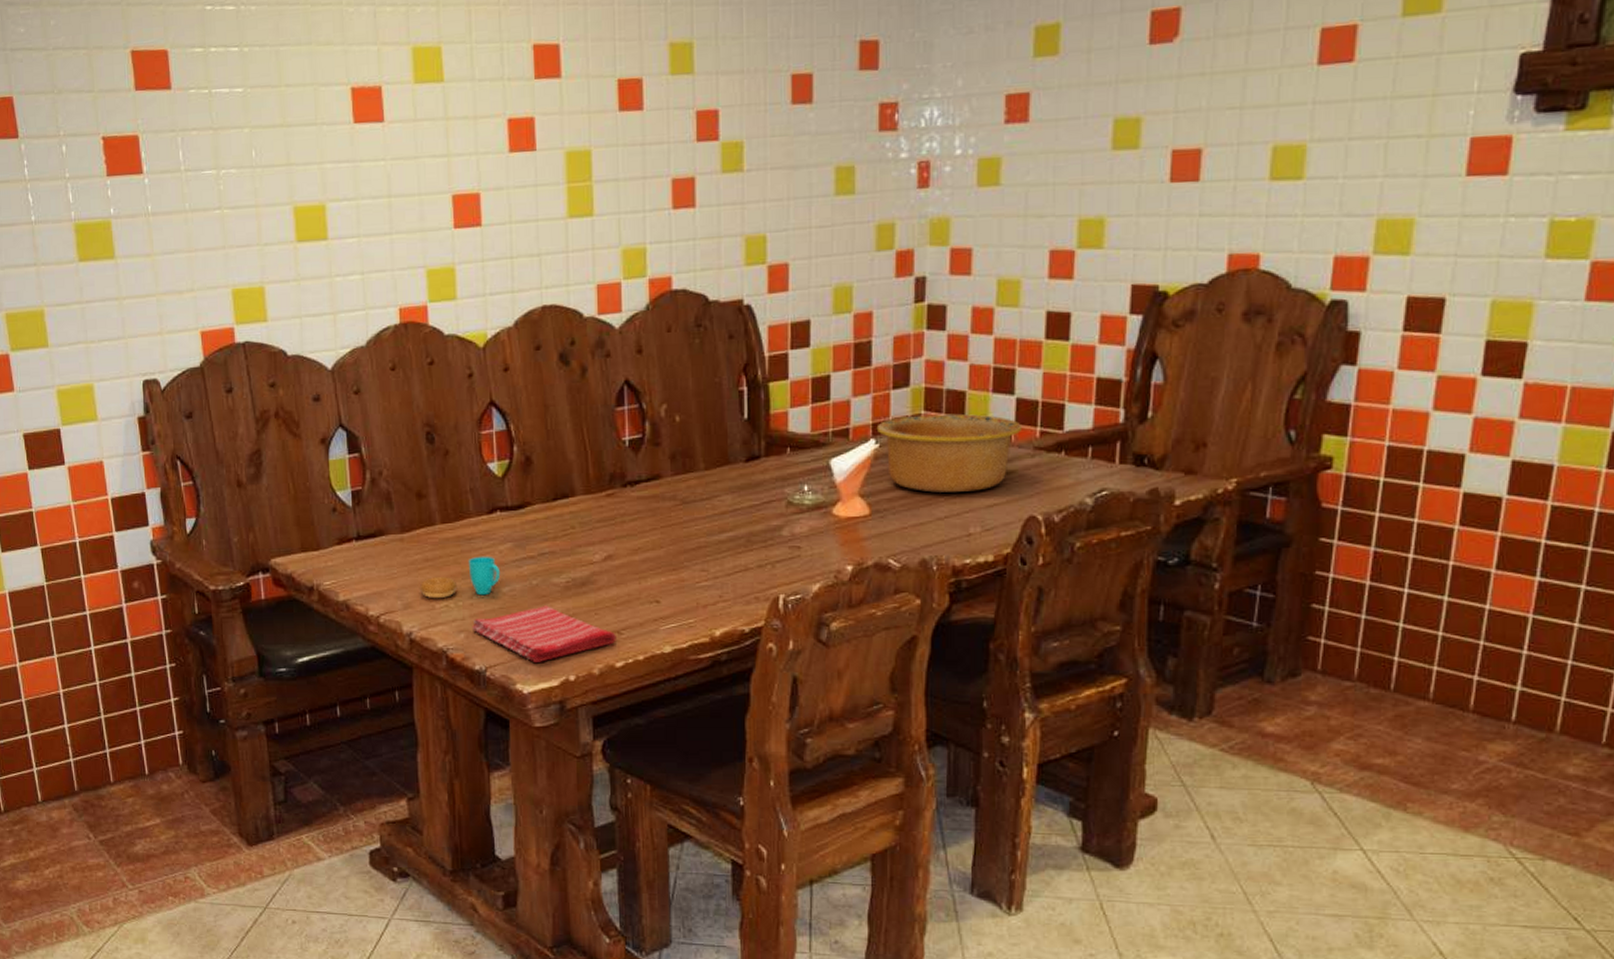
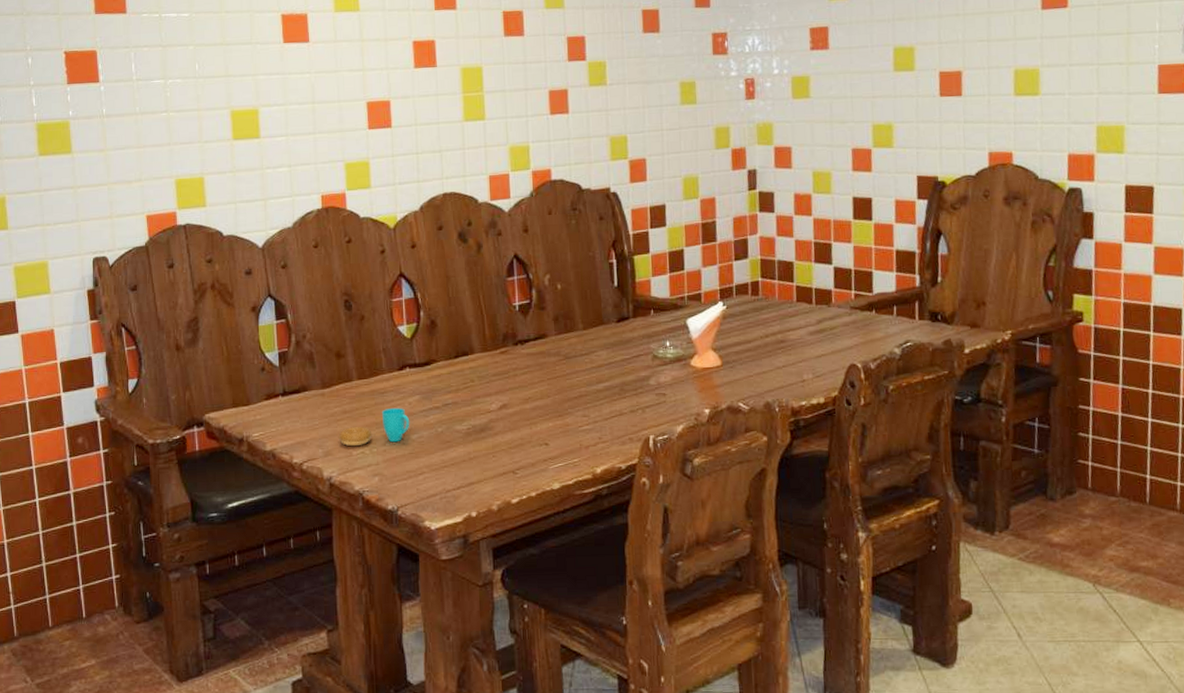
dish towel: present [471,606,616,664] -> none [384,450,512,502]
bowl: present [876,413,1021,493] -> none [723,280,840,346]

